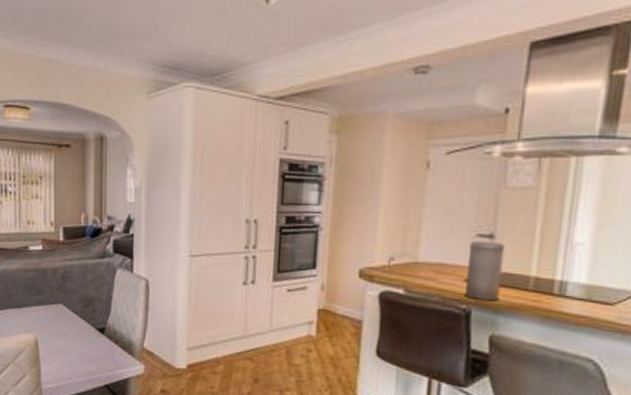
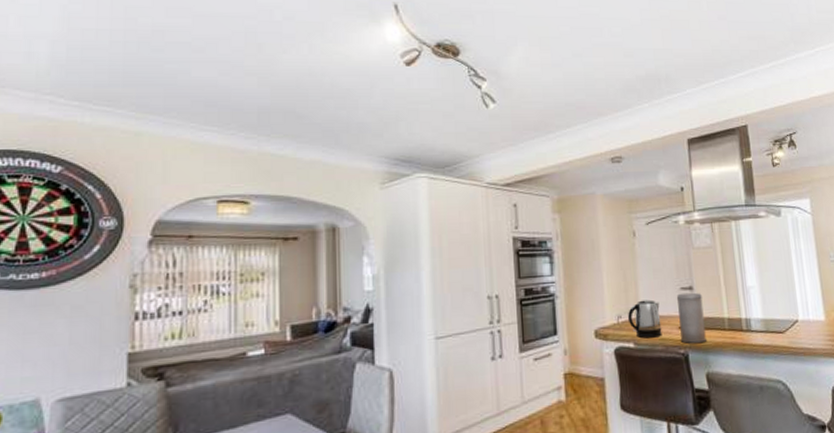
kettle: none [402,243,446,287] -> present [628,299,662,338]

